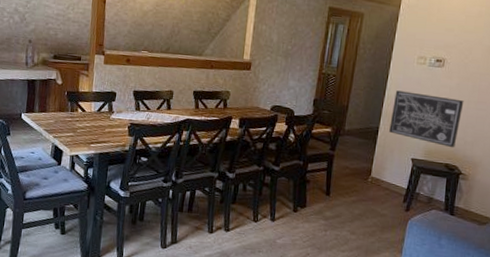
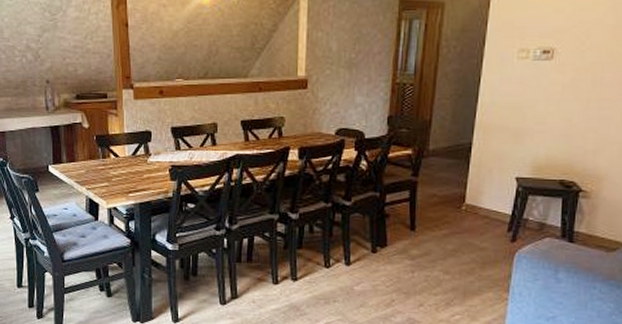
wall art: present [389,90,464,148] -> none [485,95,582,160]

